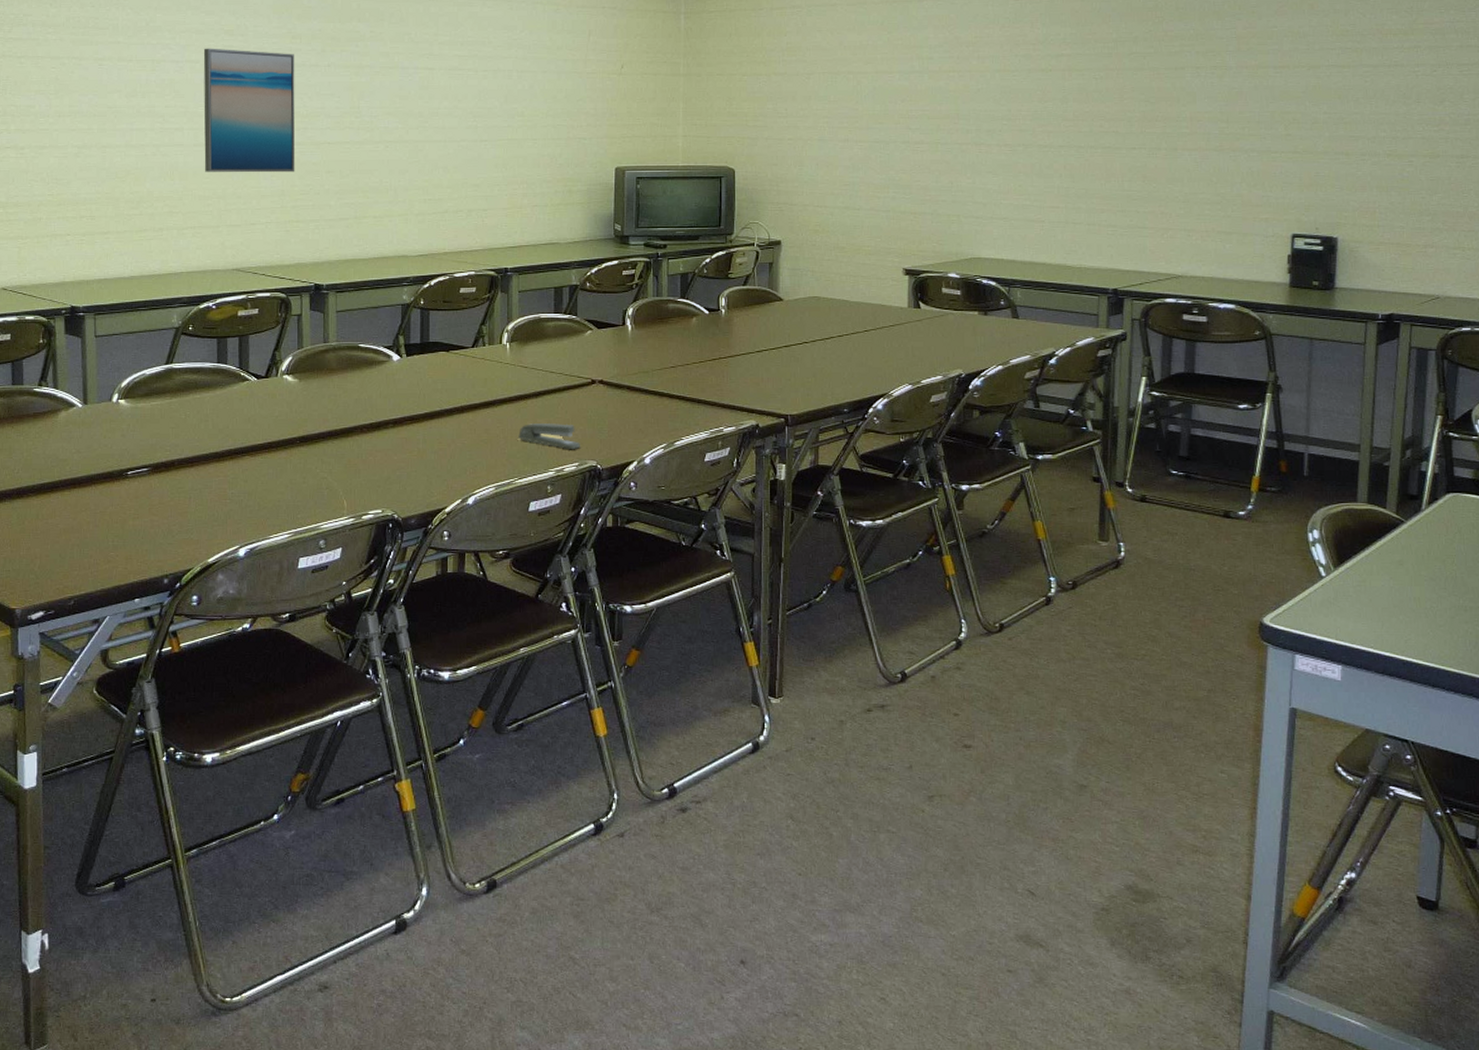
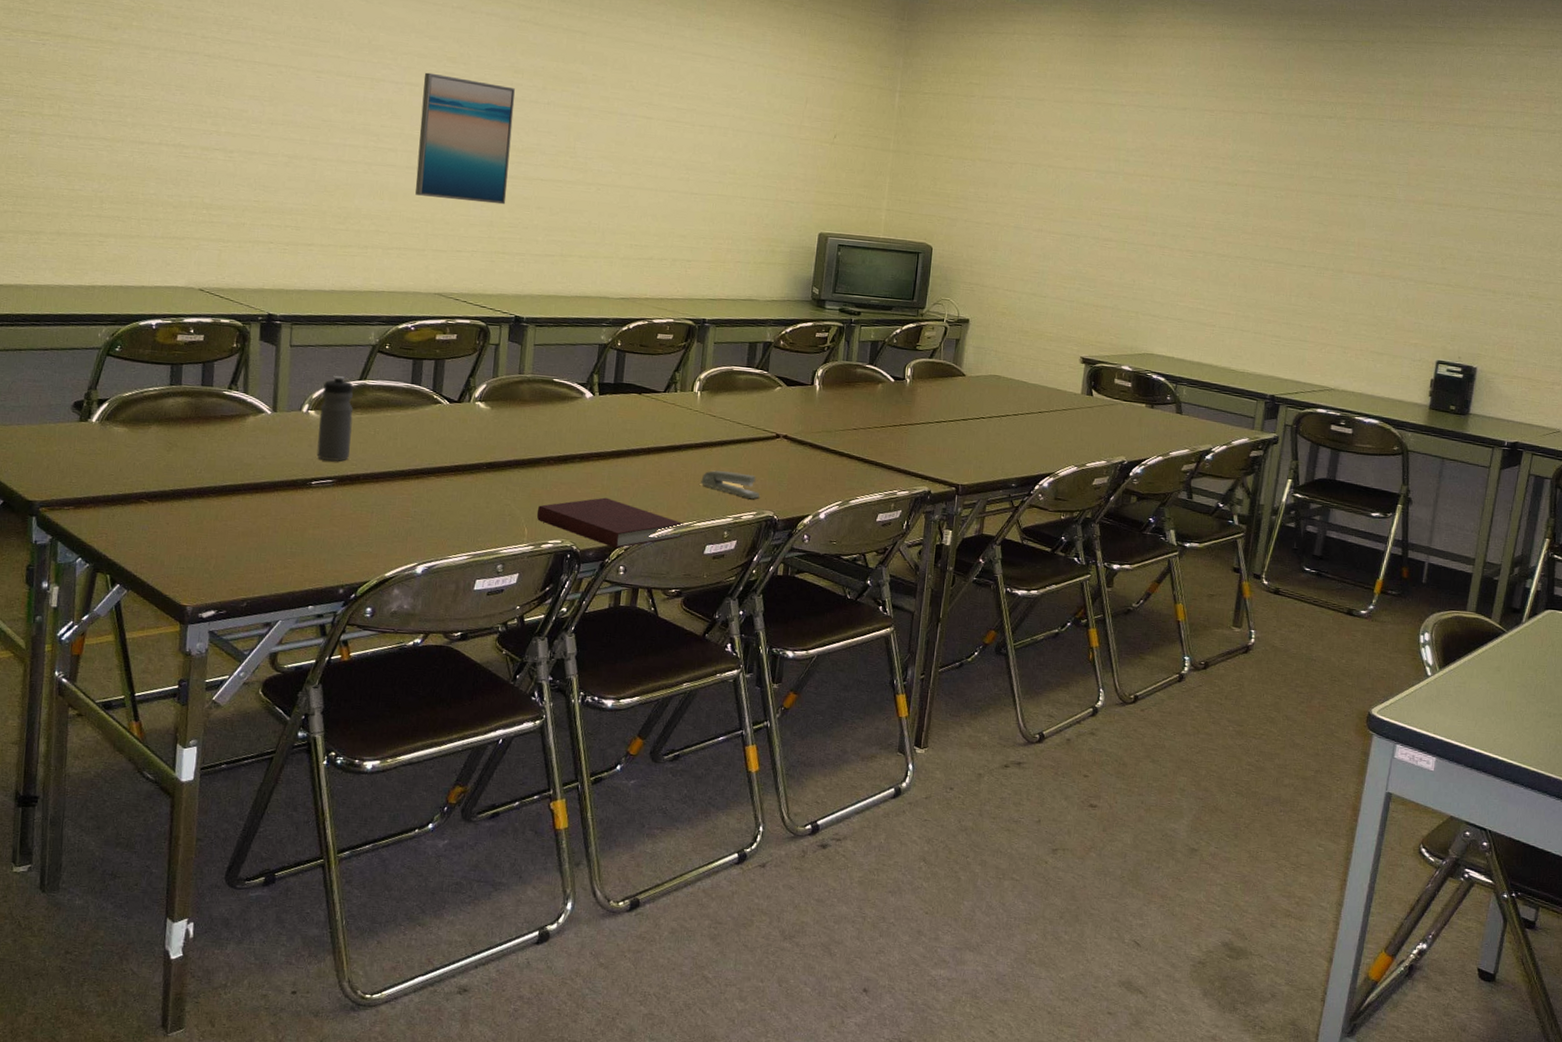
water bottle: none [129,361,164,449] -> present [316,375,354,461]
notebook: none [354,461,506,514] -> present [536,497,685,549]

